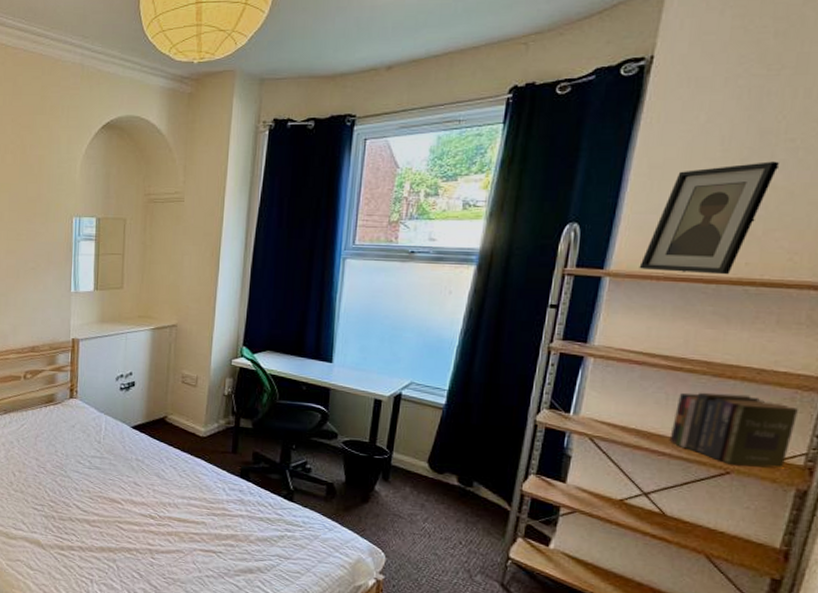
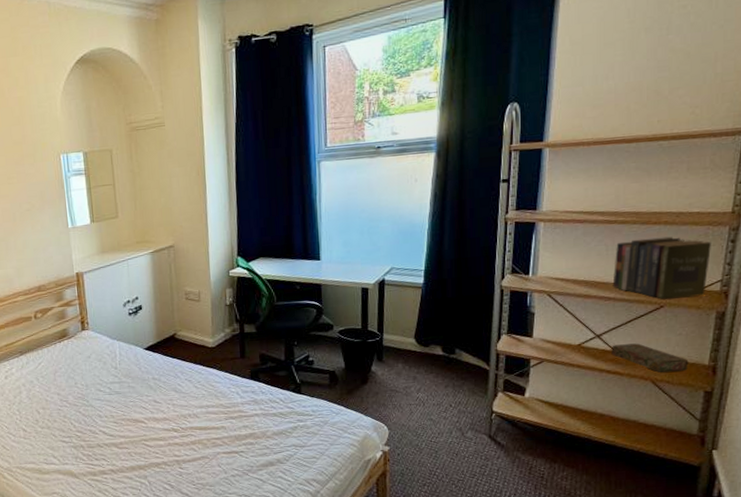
picture frame: present [639,161,780,275] -> none [572,27,677,137]
decorative box: none [659,507,755,551] -> present [611,343,689,373]

